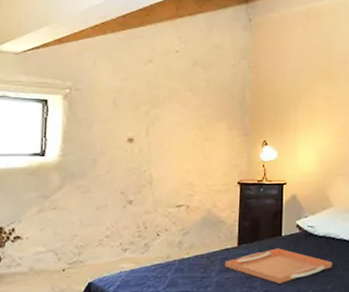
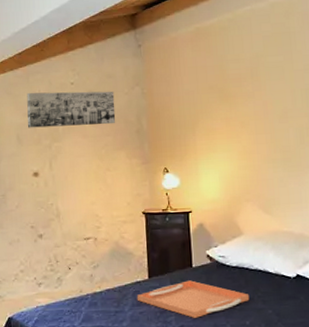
wall art: none [125,56,220,95] -> present [27,91,116,128]

